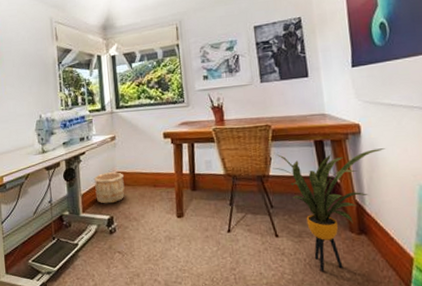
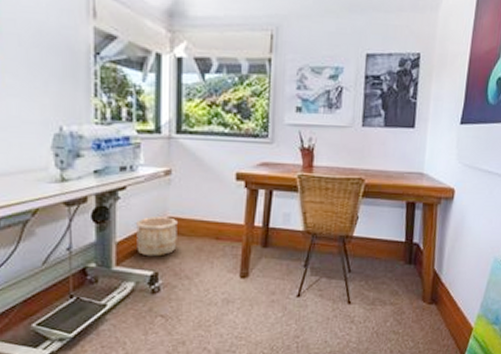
house plant: present [272,148,386,272] -> none [357,212,473,341]

